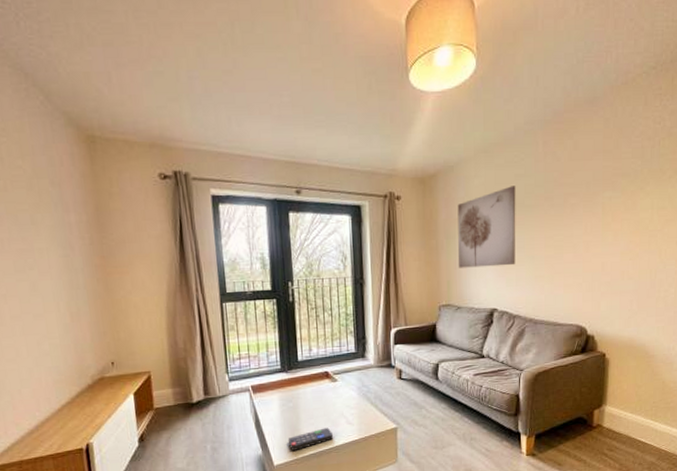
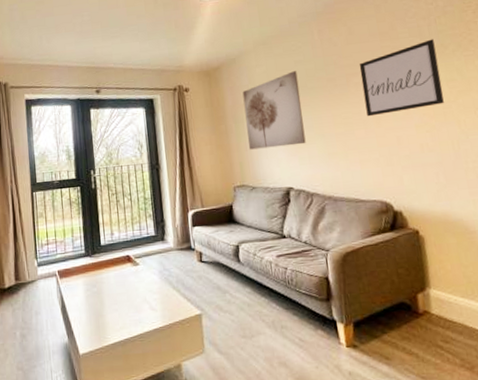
remote control: present [288,427,334,451] -> none [92,314,138,338]
wall art: none [578,162,654,241] -> present [359,39,444,117]

